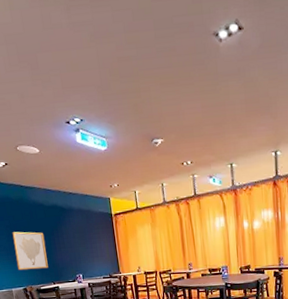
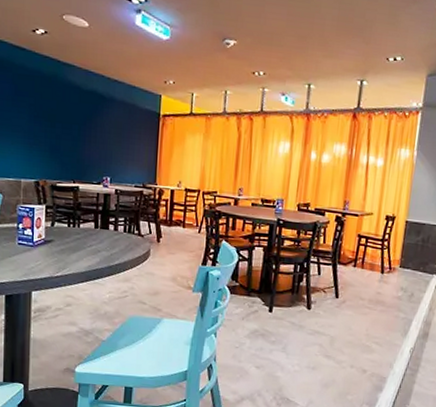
wall art: present [12,231,48,270] -> none [33,112,74,163]

